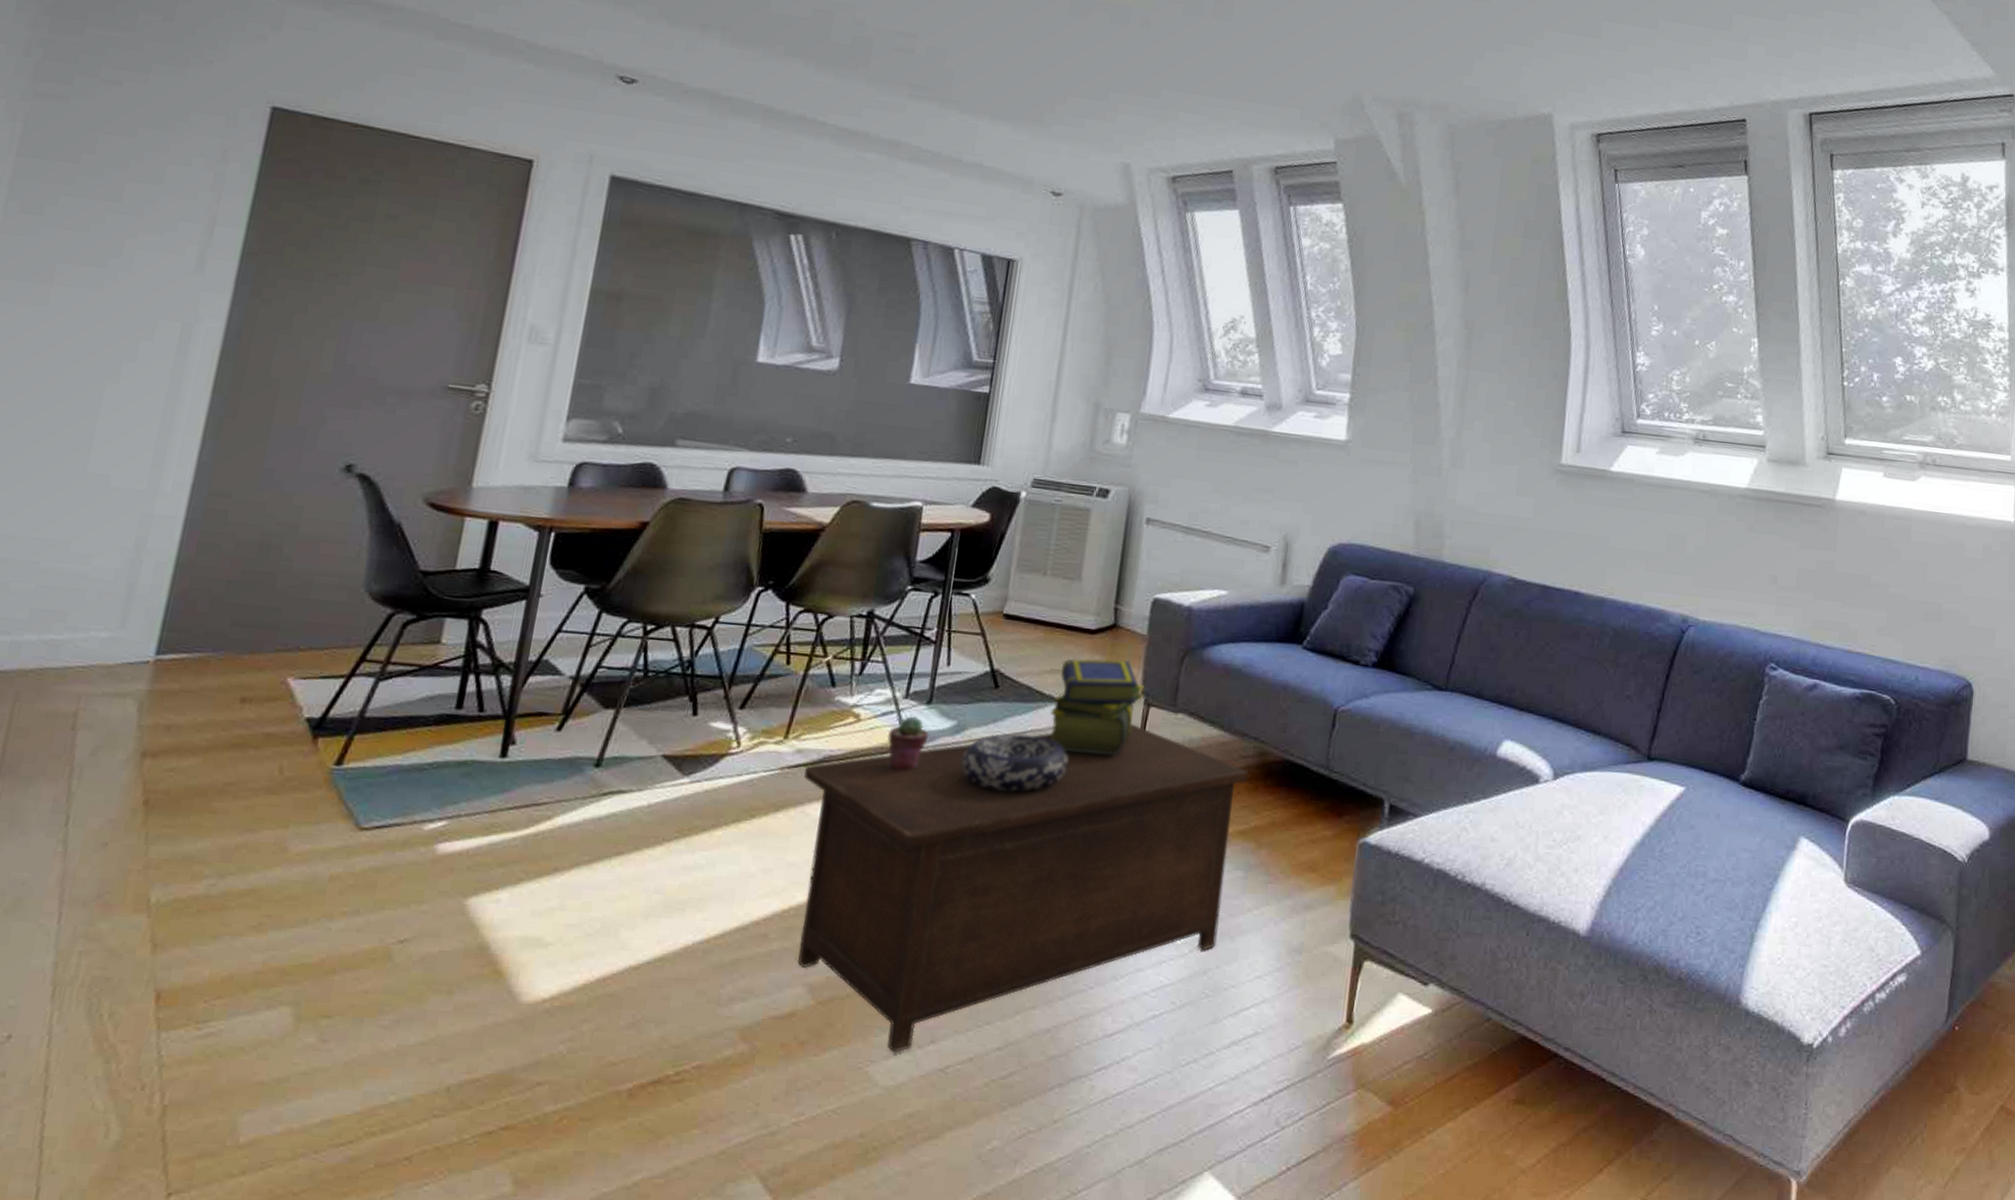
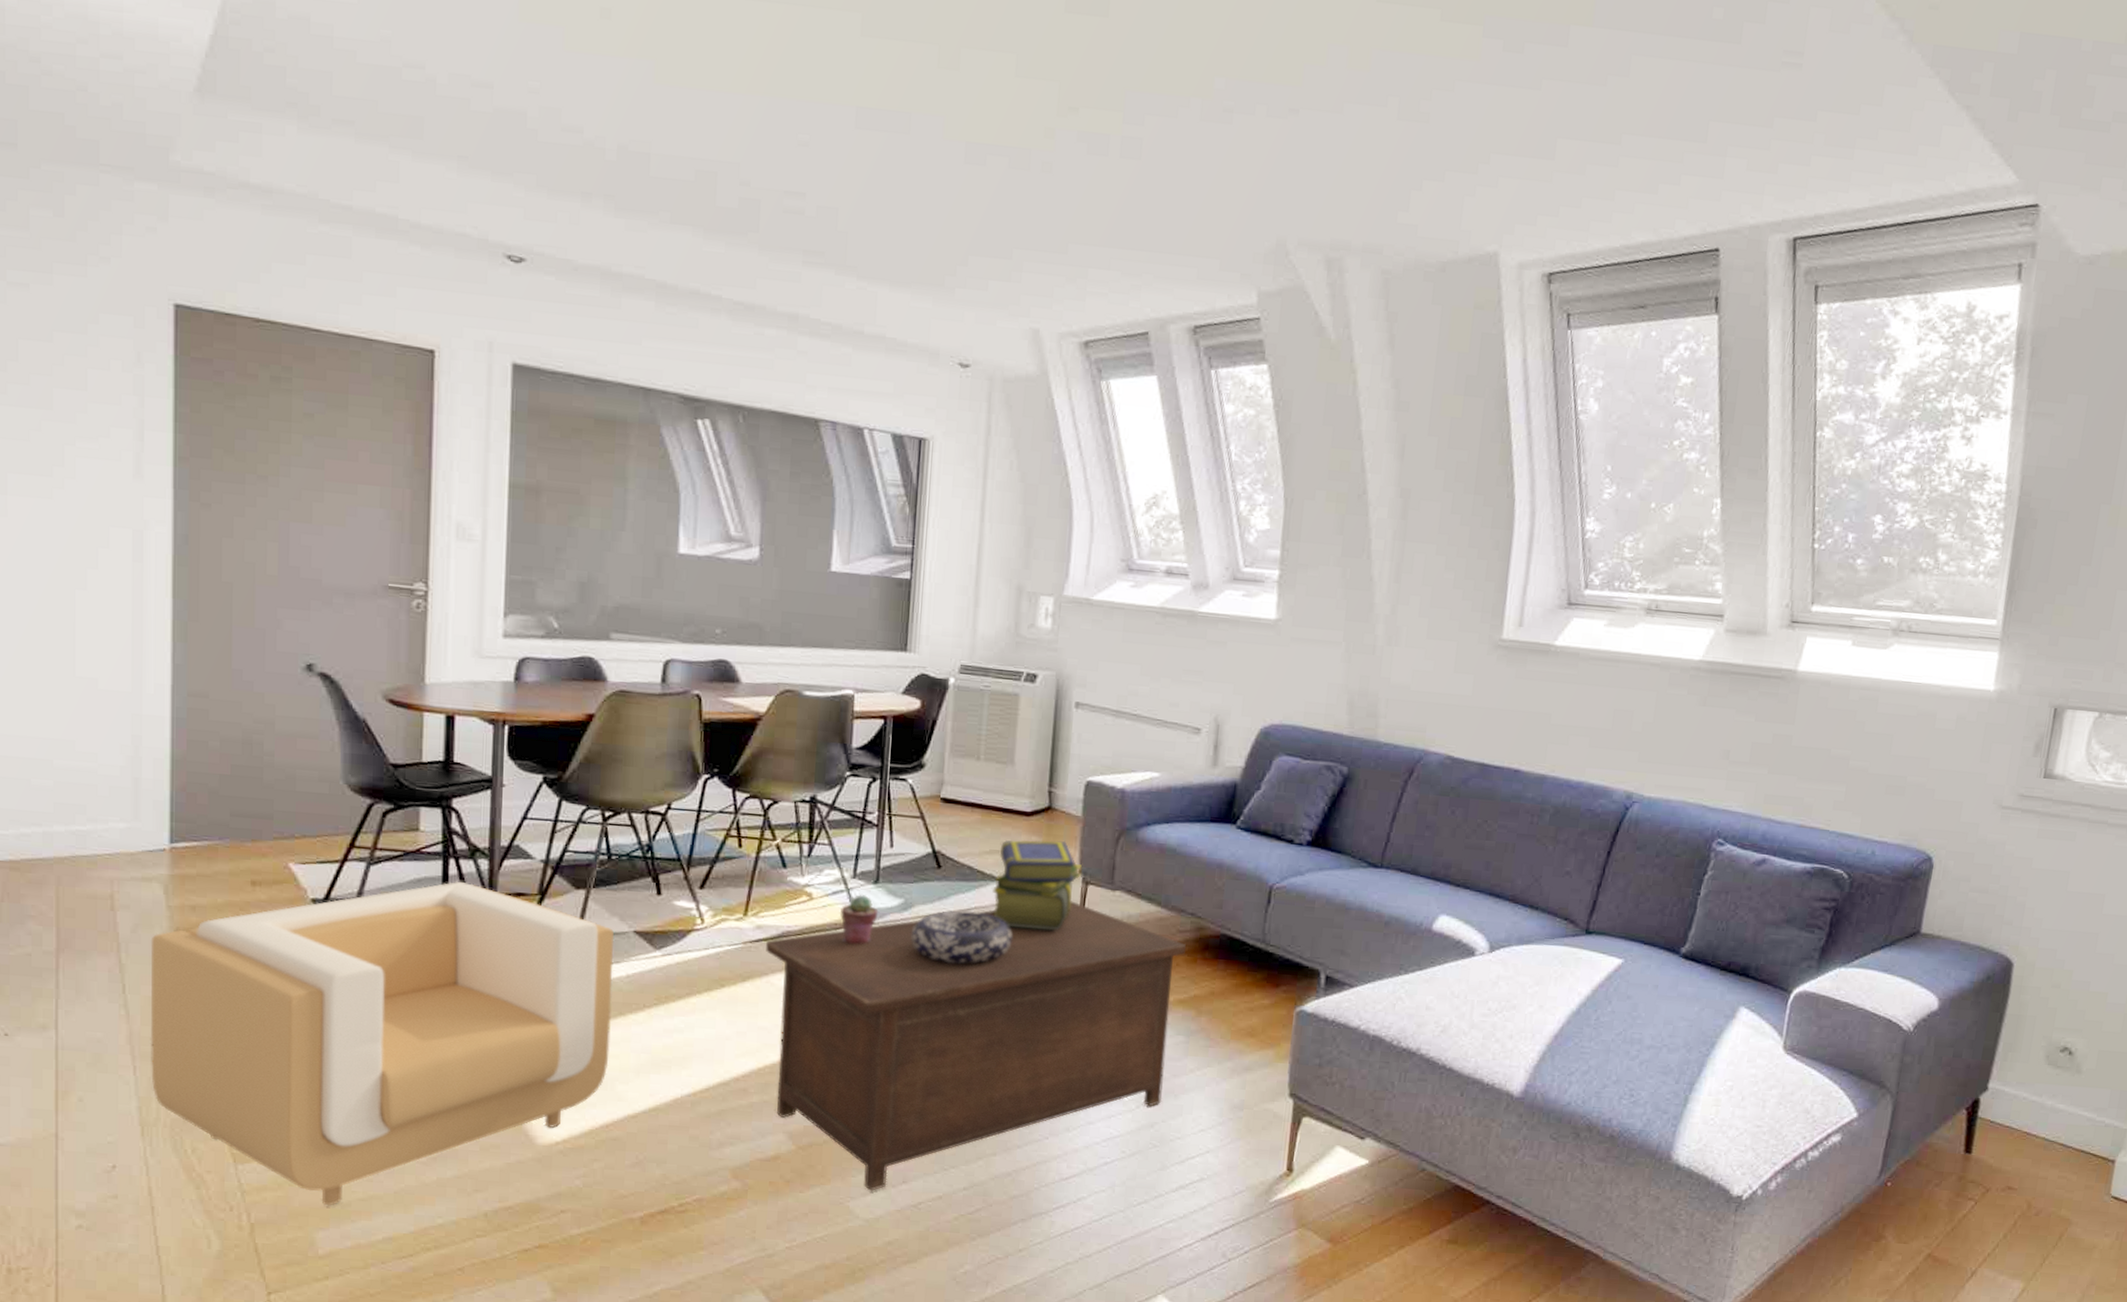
armchair: none [77,699,640,1082] -> present [150,881,614,1206]

